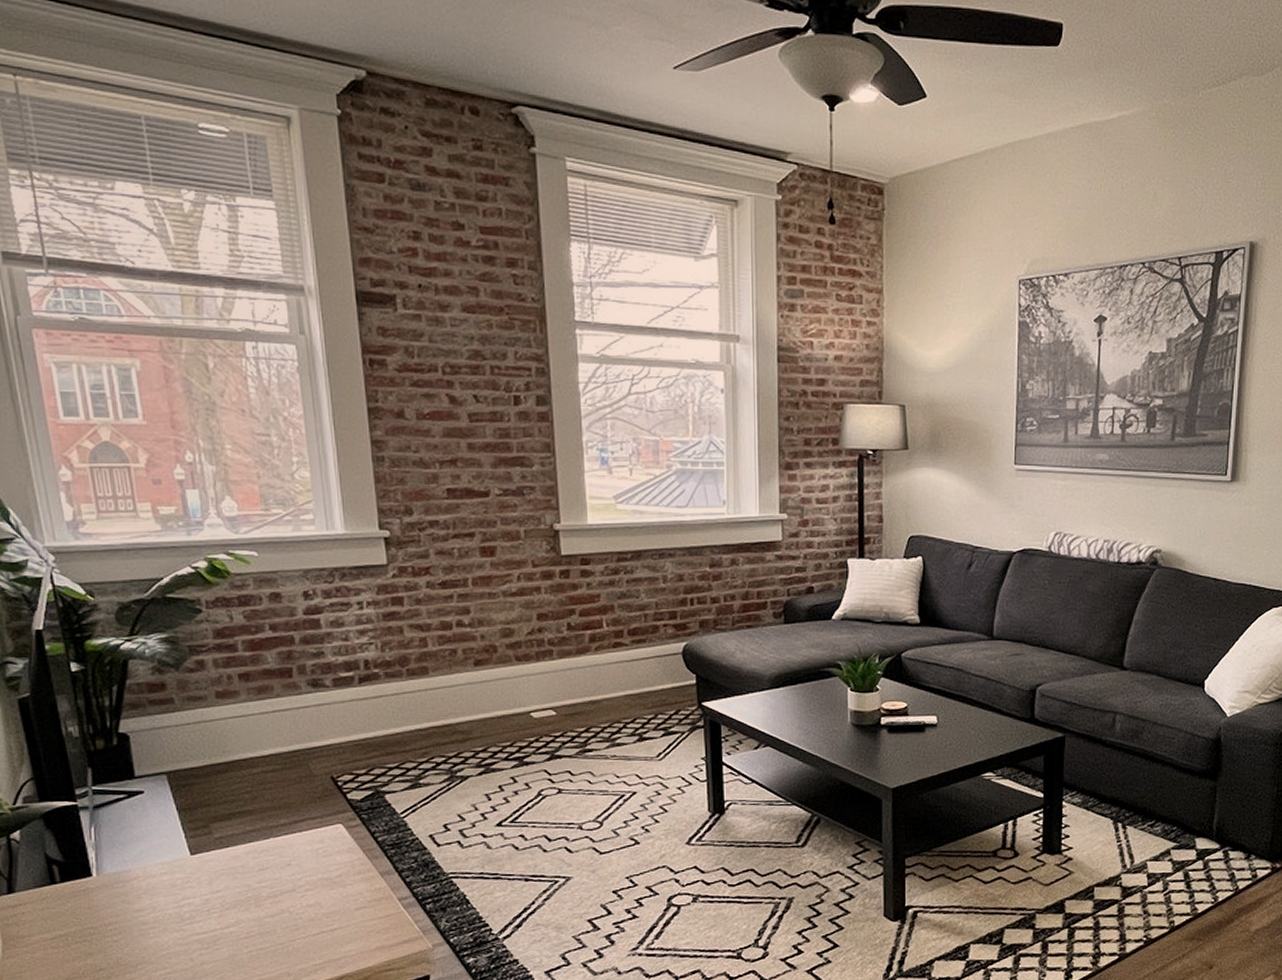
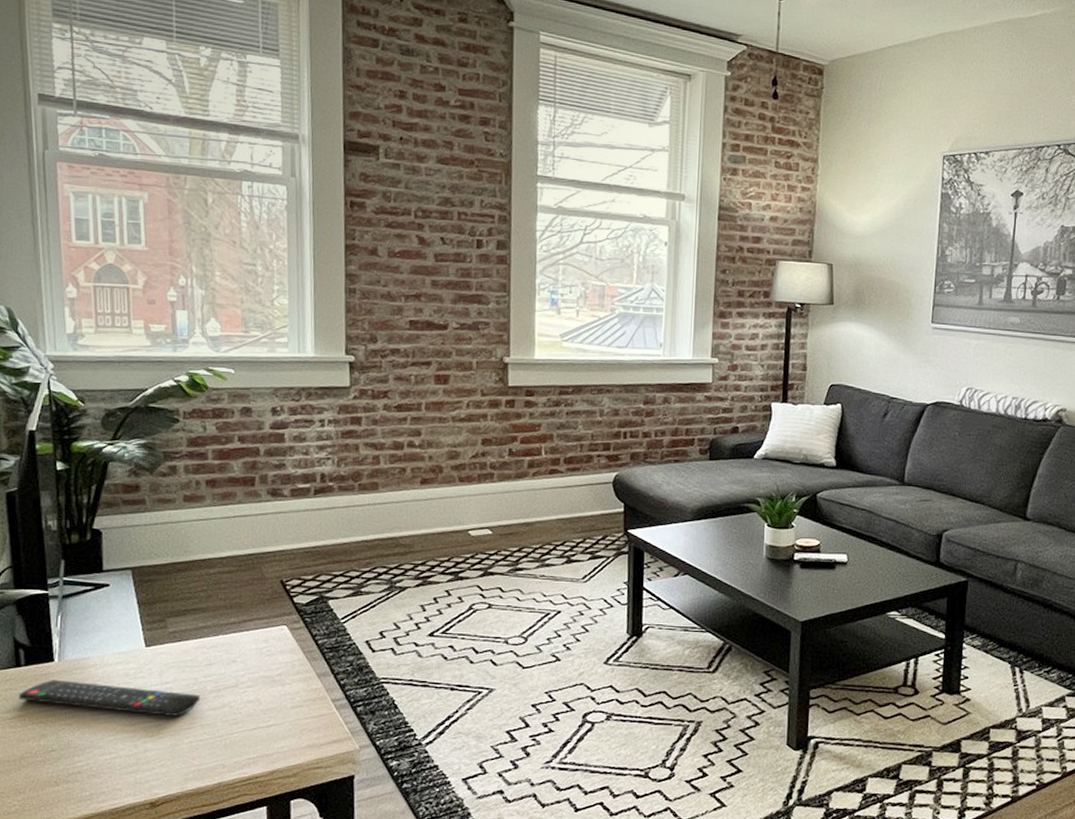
remote control: none [57,894,257,926] -> present [18,679,201,716]

